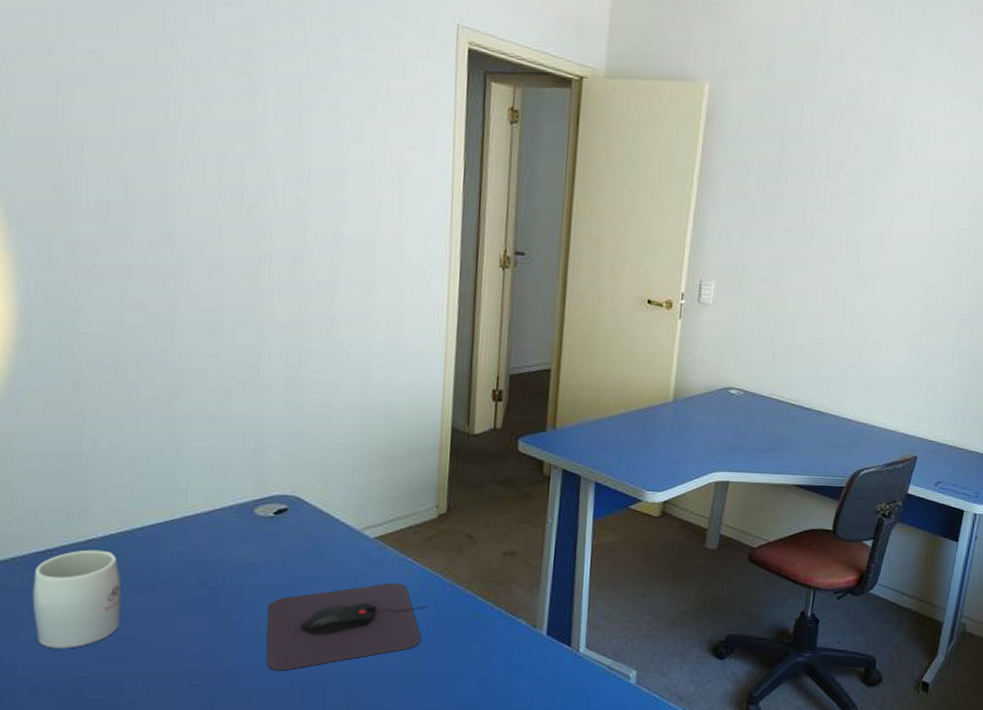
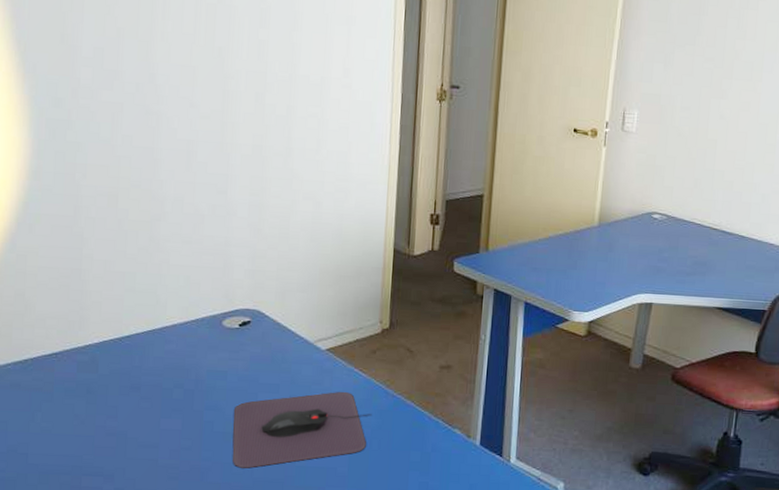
mug: present [32,549,122,649] -> none [41,354,113,441]

